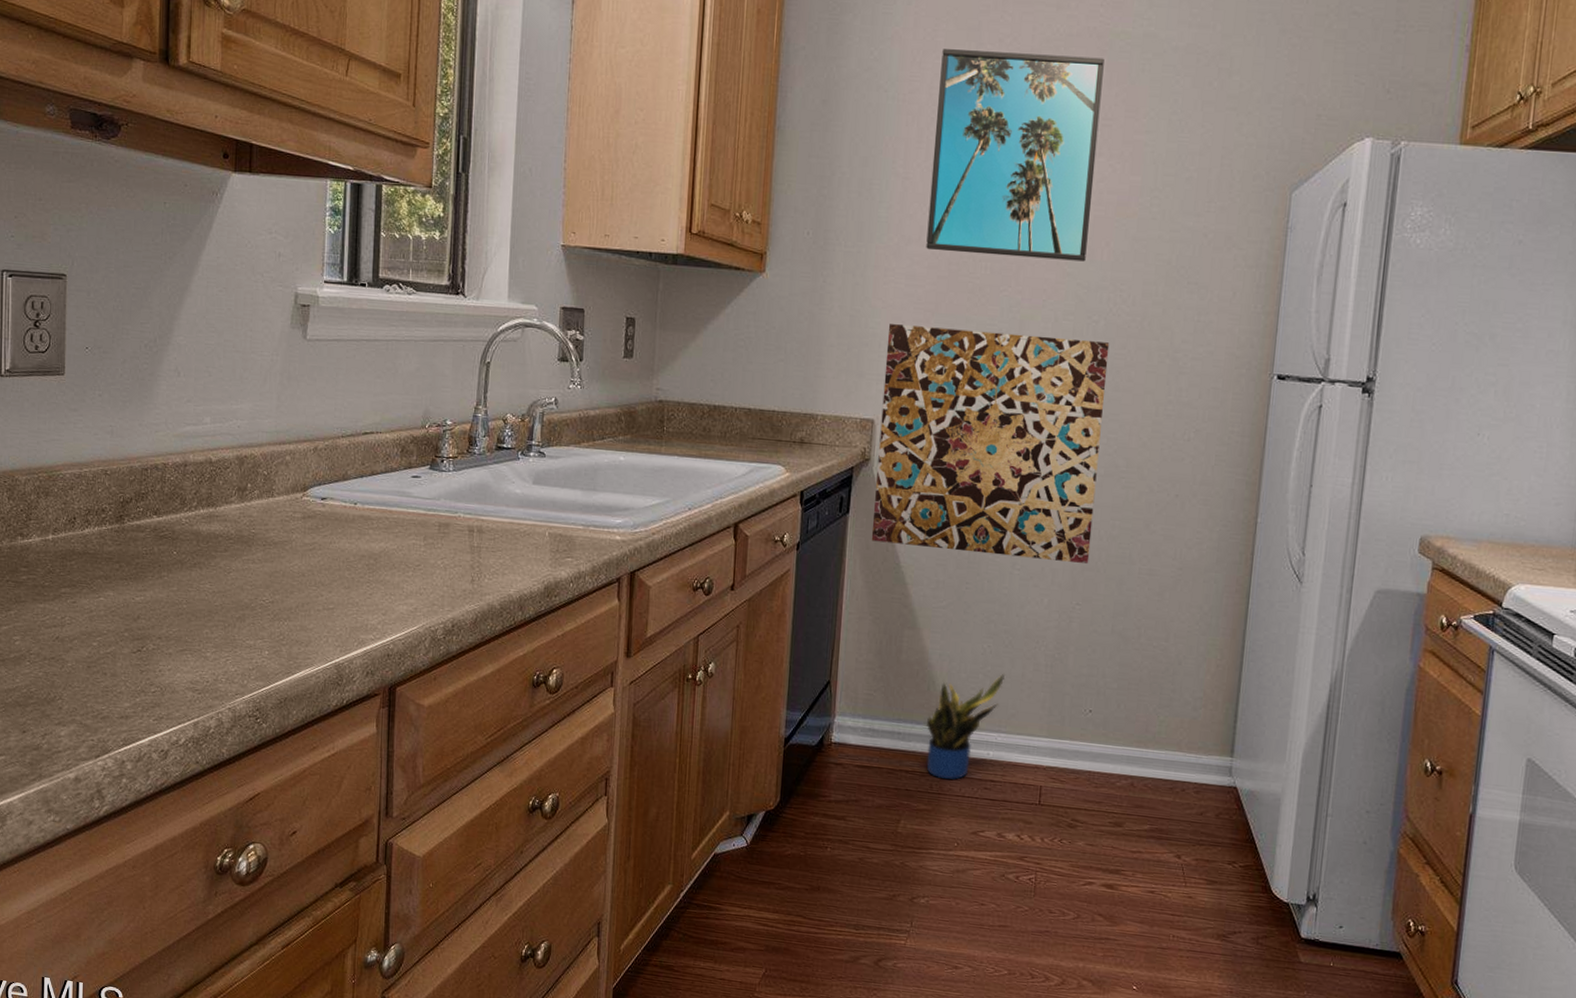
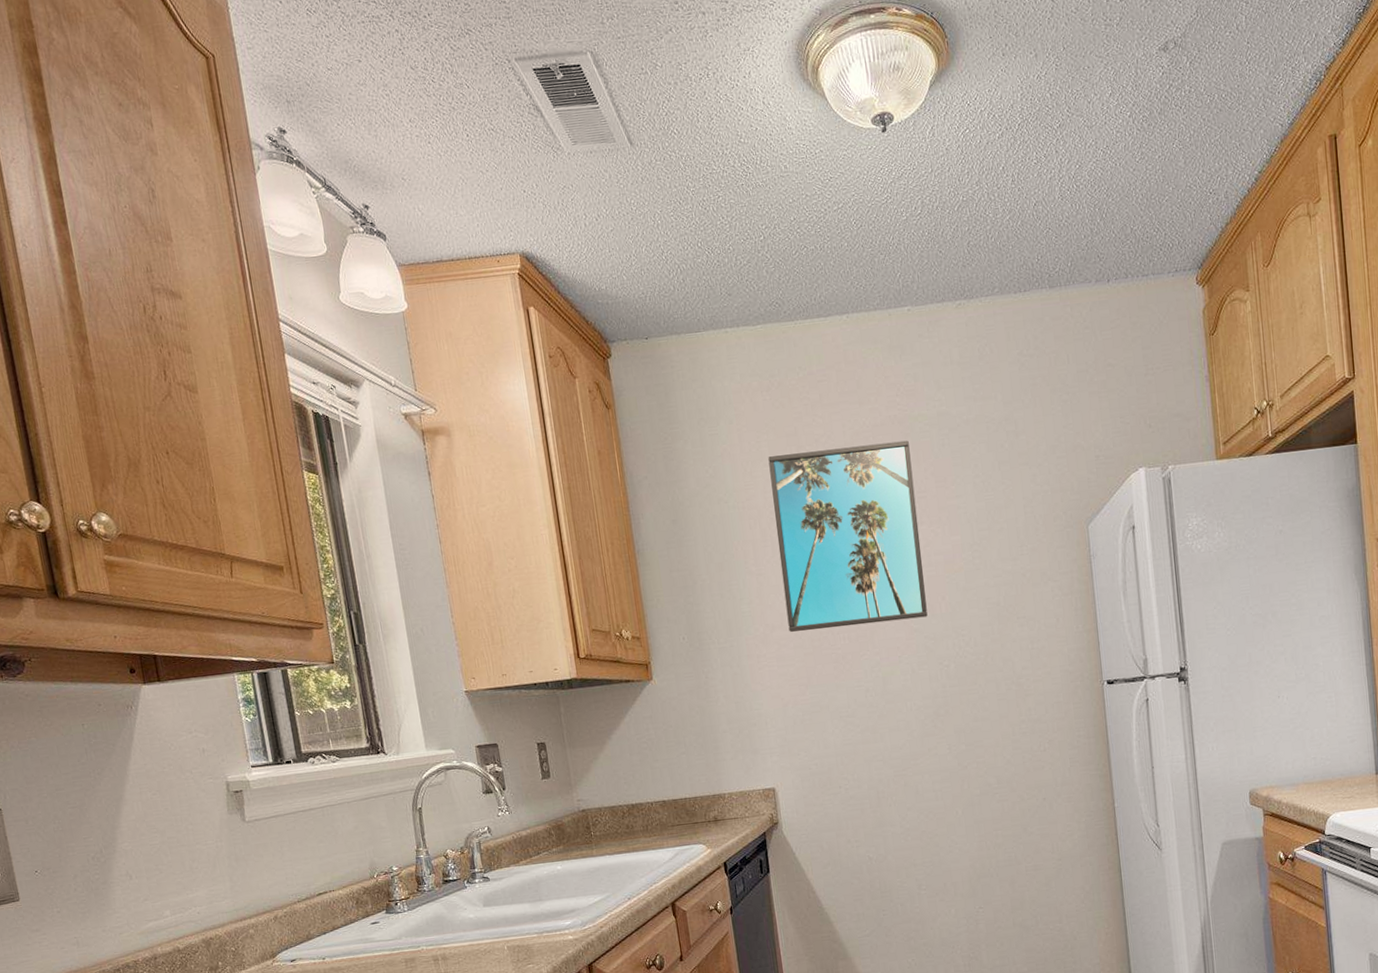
wall art: present [871,324,1110,564] -> none [771,682,983,892]

